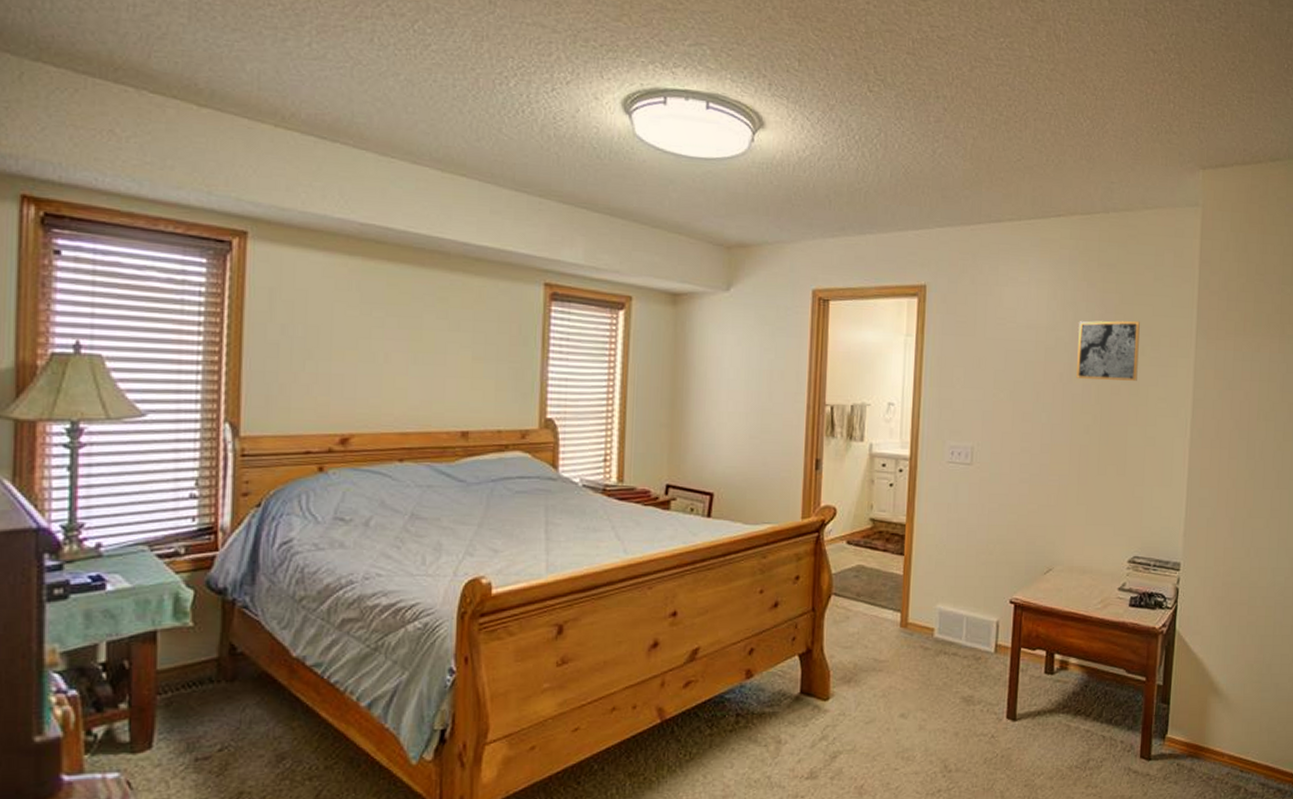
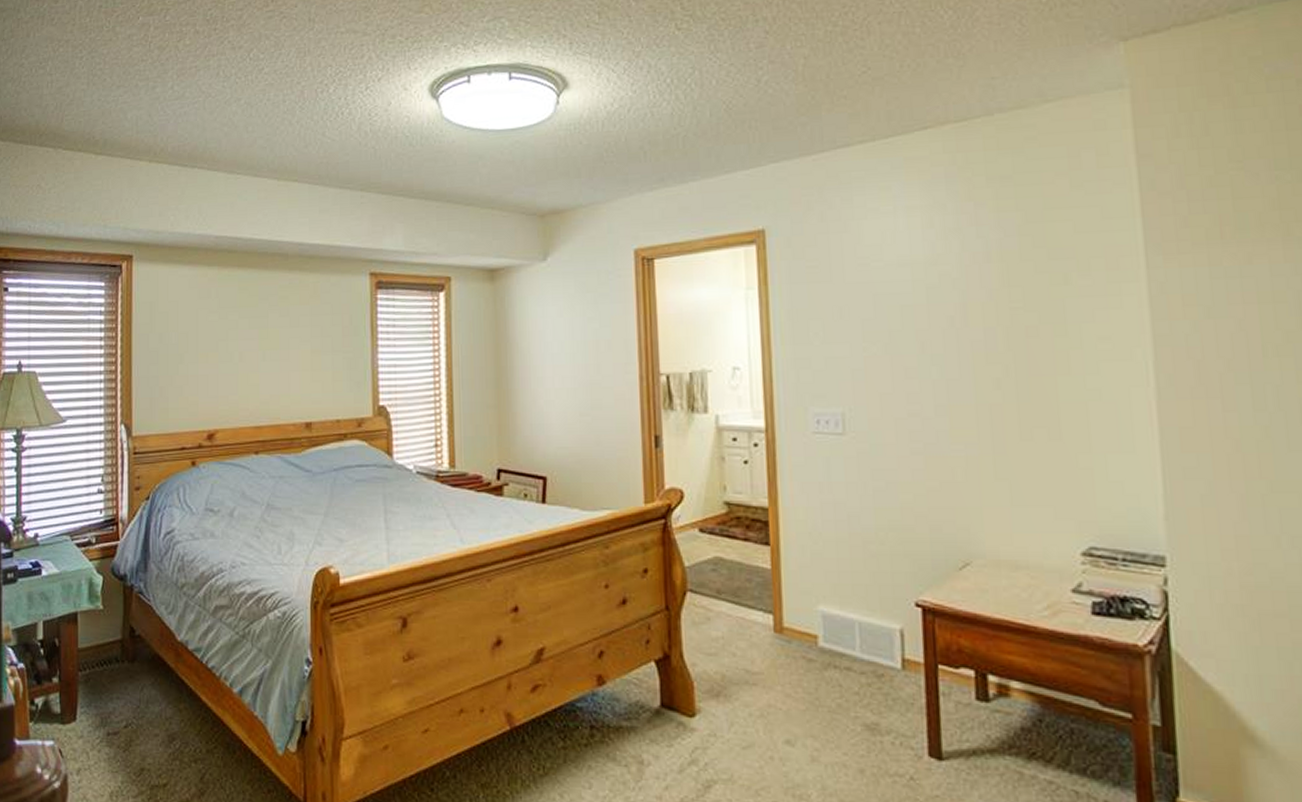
wall art: present [1076,320,1140,381] -> none [969,241,1063,321]

